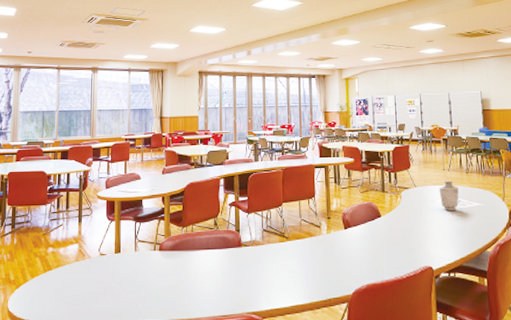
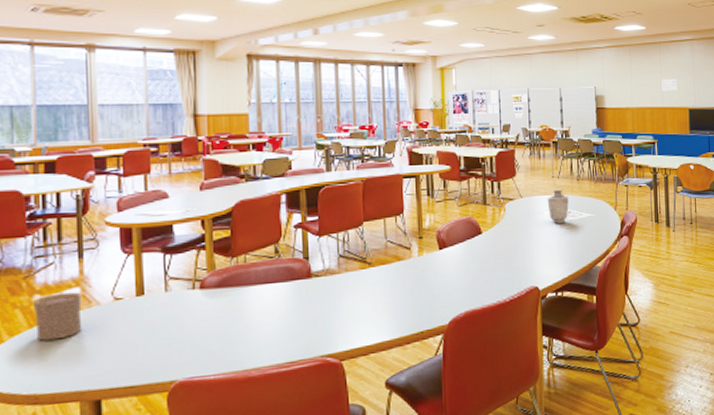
cup: none [47,247,79,283] -> present [32,292,82,341]

